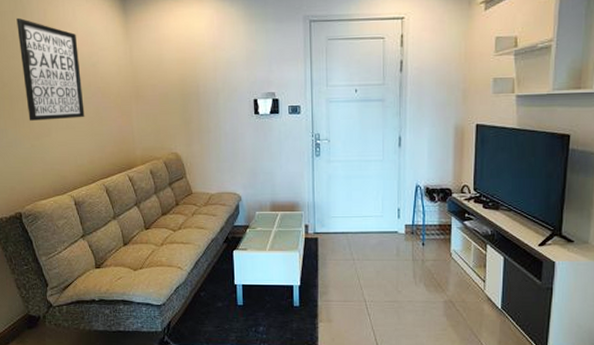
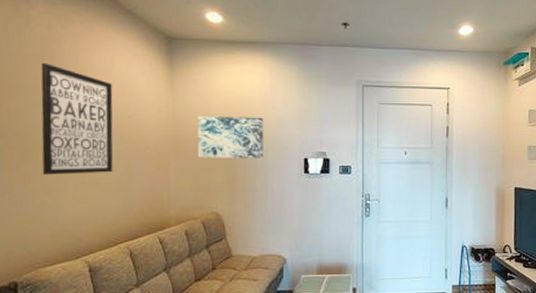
wall art: none [153,59,215,102] -> present [197,116,264,158]

